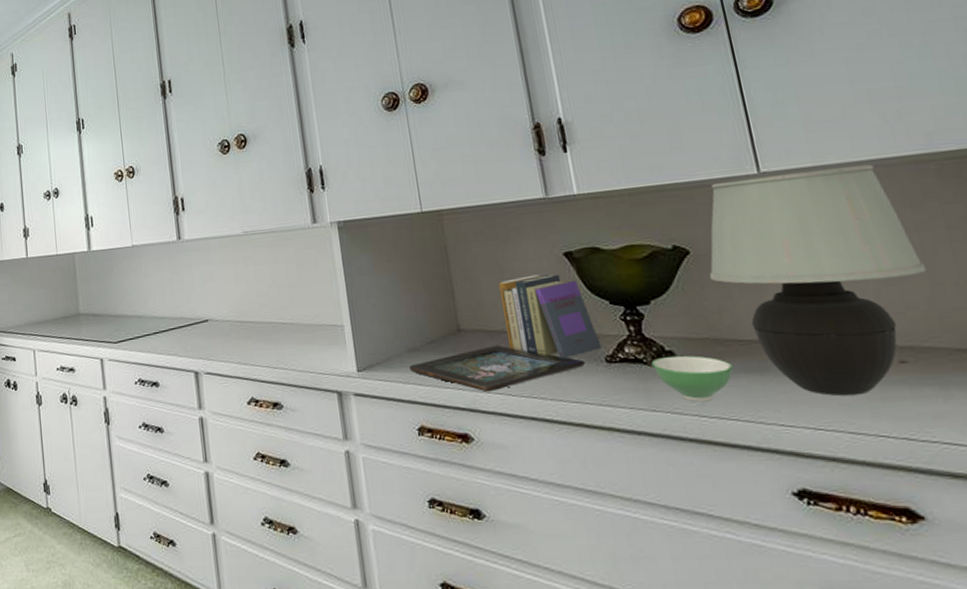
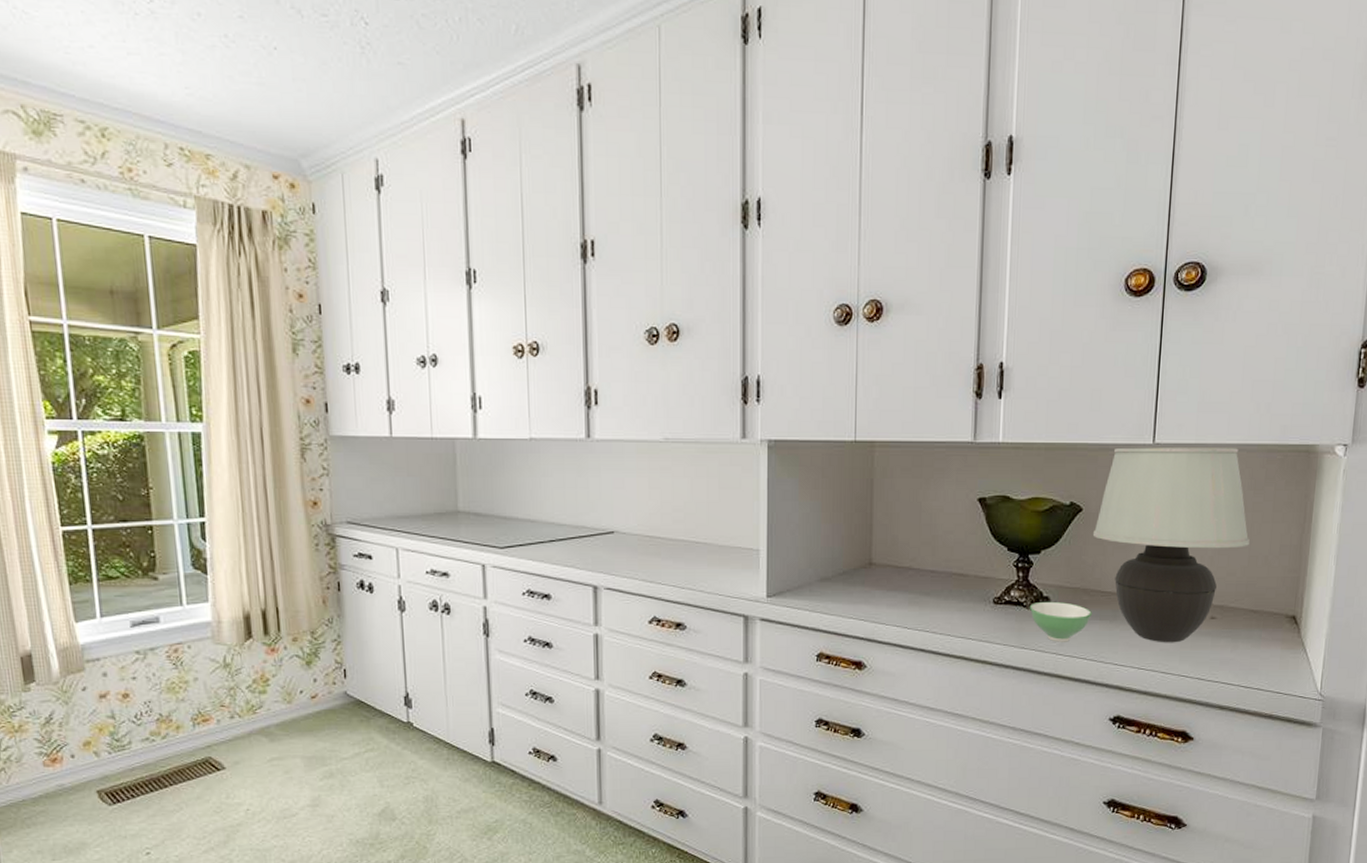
decorative tray: present [409,345,585,393] -> none [817,581,976,624]
books: present [498,274,602,359] -> none [913,517,993,598]

